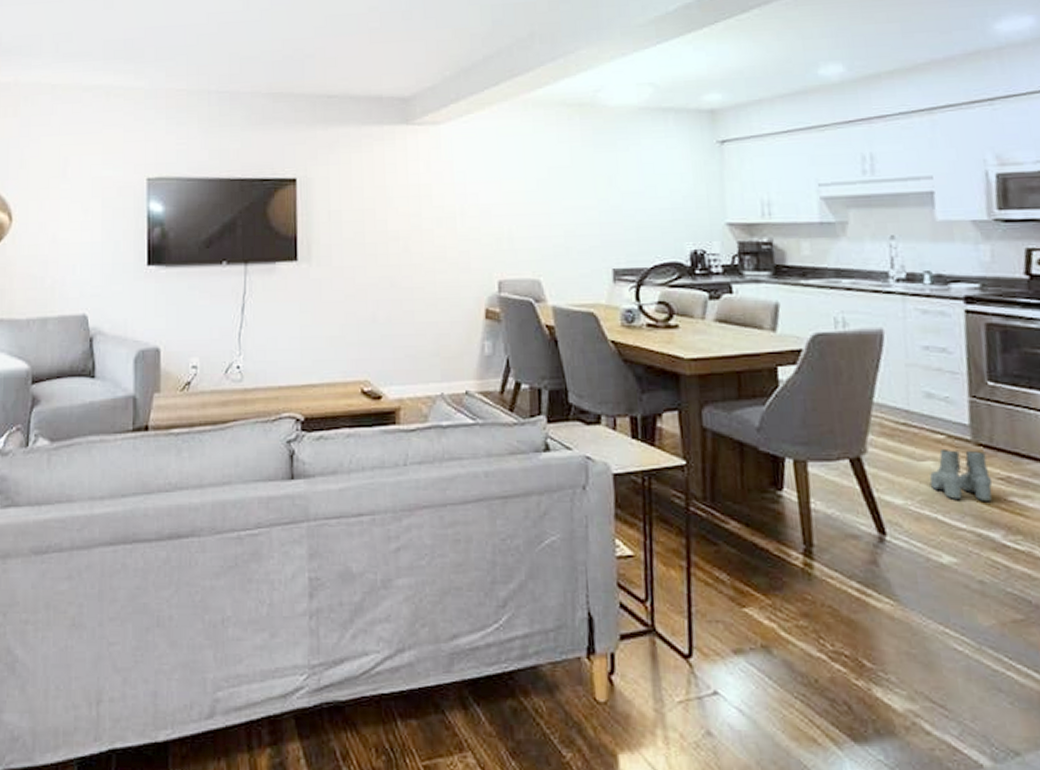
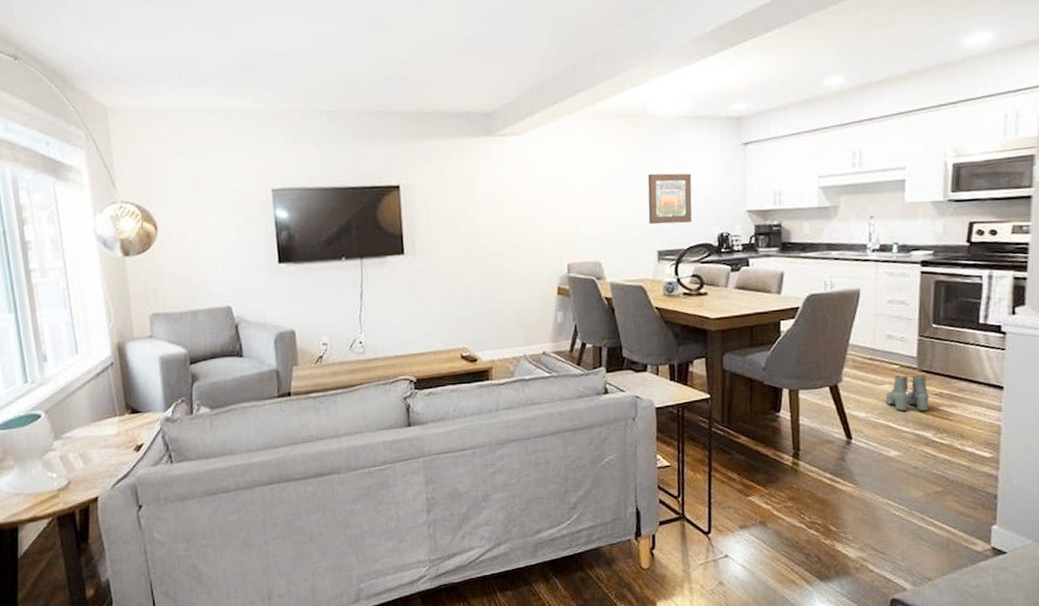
wall art: none [599,174,657,236] -> present [647,173,692,225]

